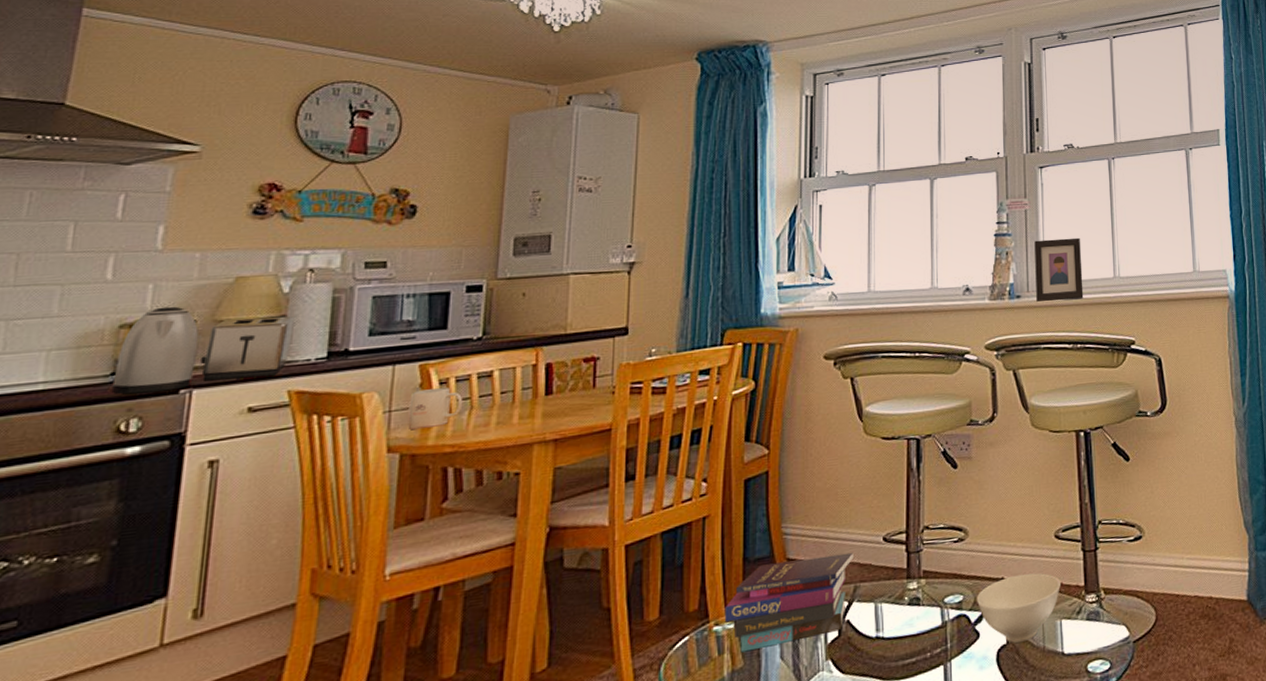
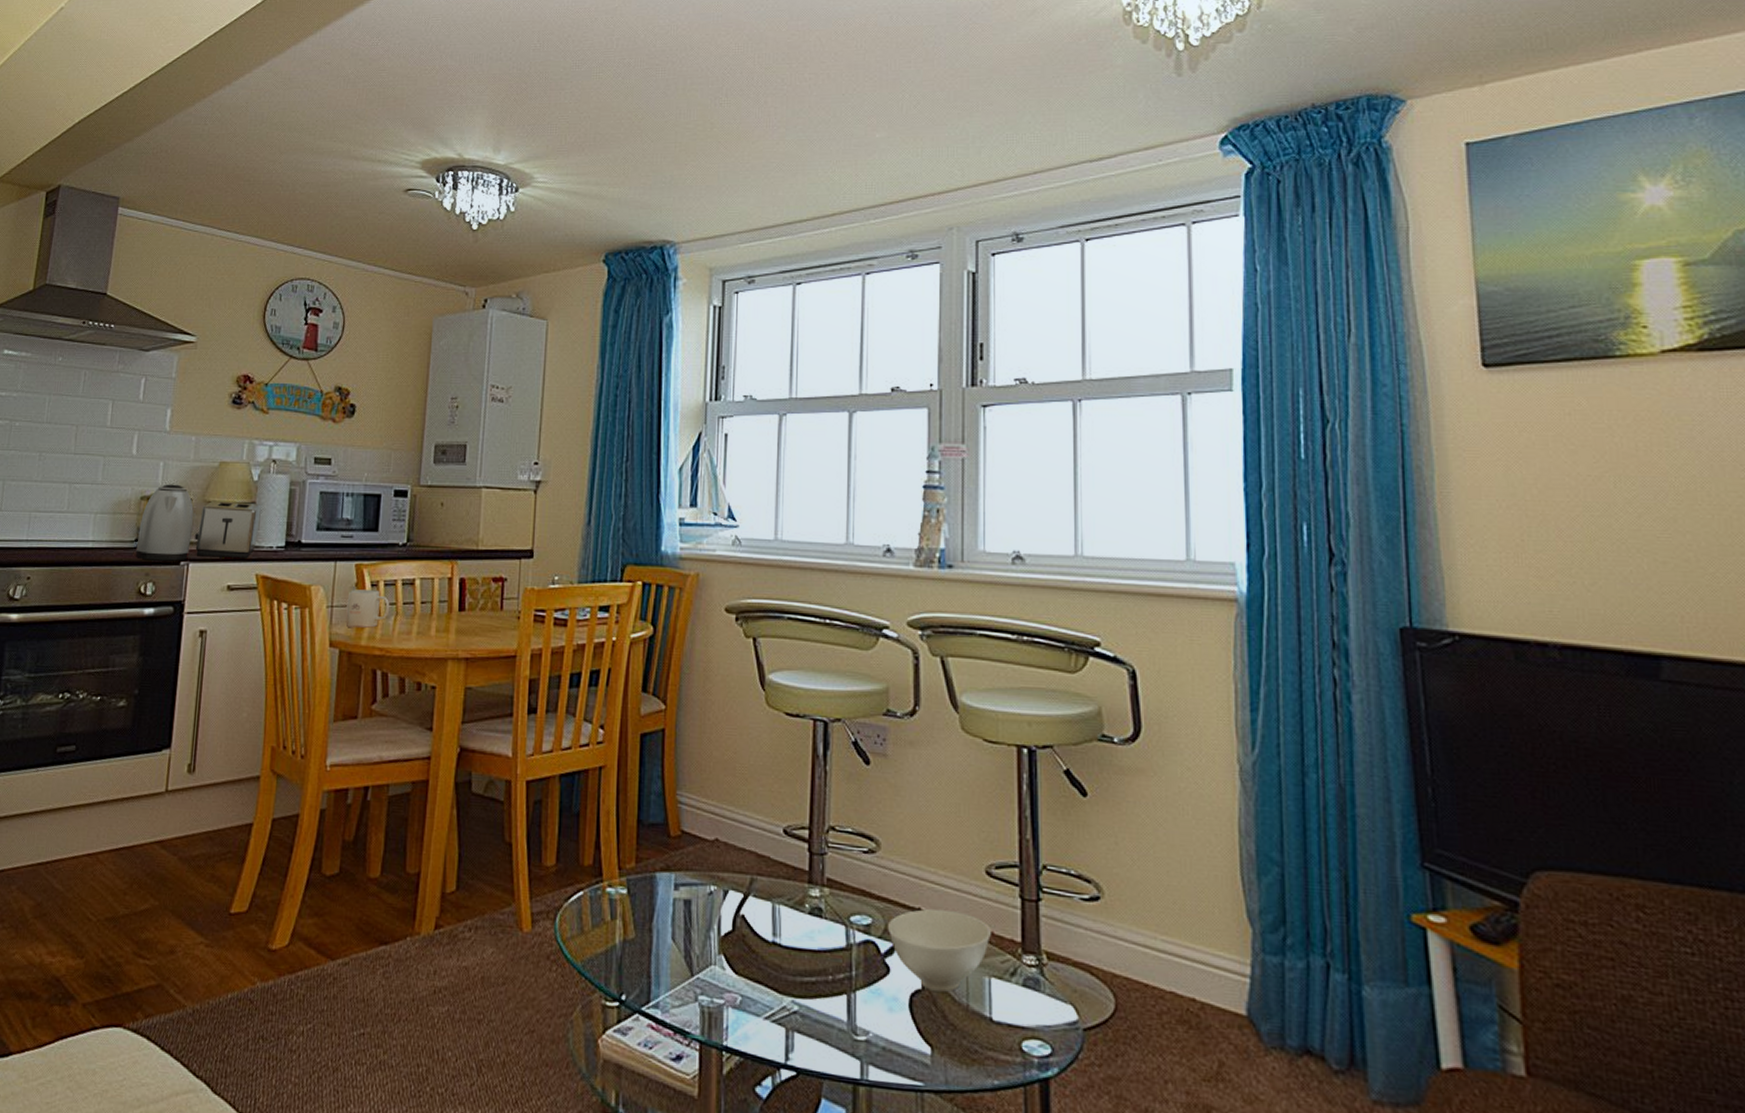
books: present [724,552,854,653] -> none [617,831,751,925]
picture frame: present [1034,237,1084,303] -> none [973,498,1034,579]

